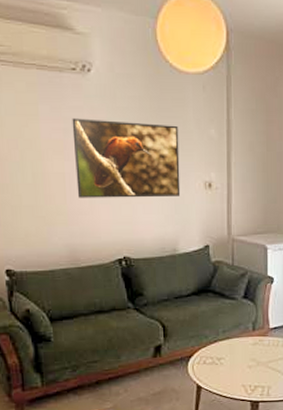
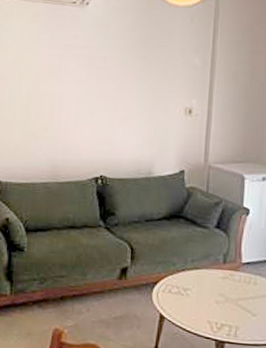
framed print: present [72,118,181,198] -> none [64,45,164,121]

